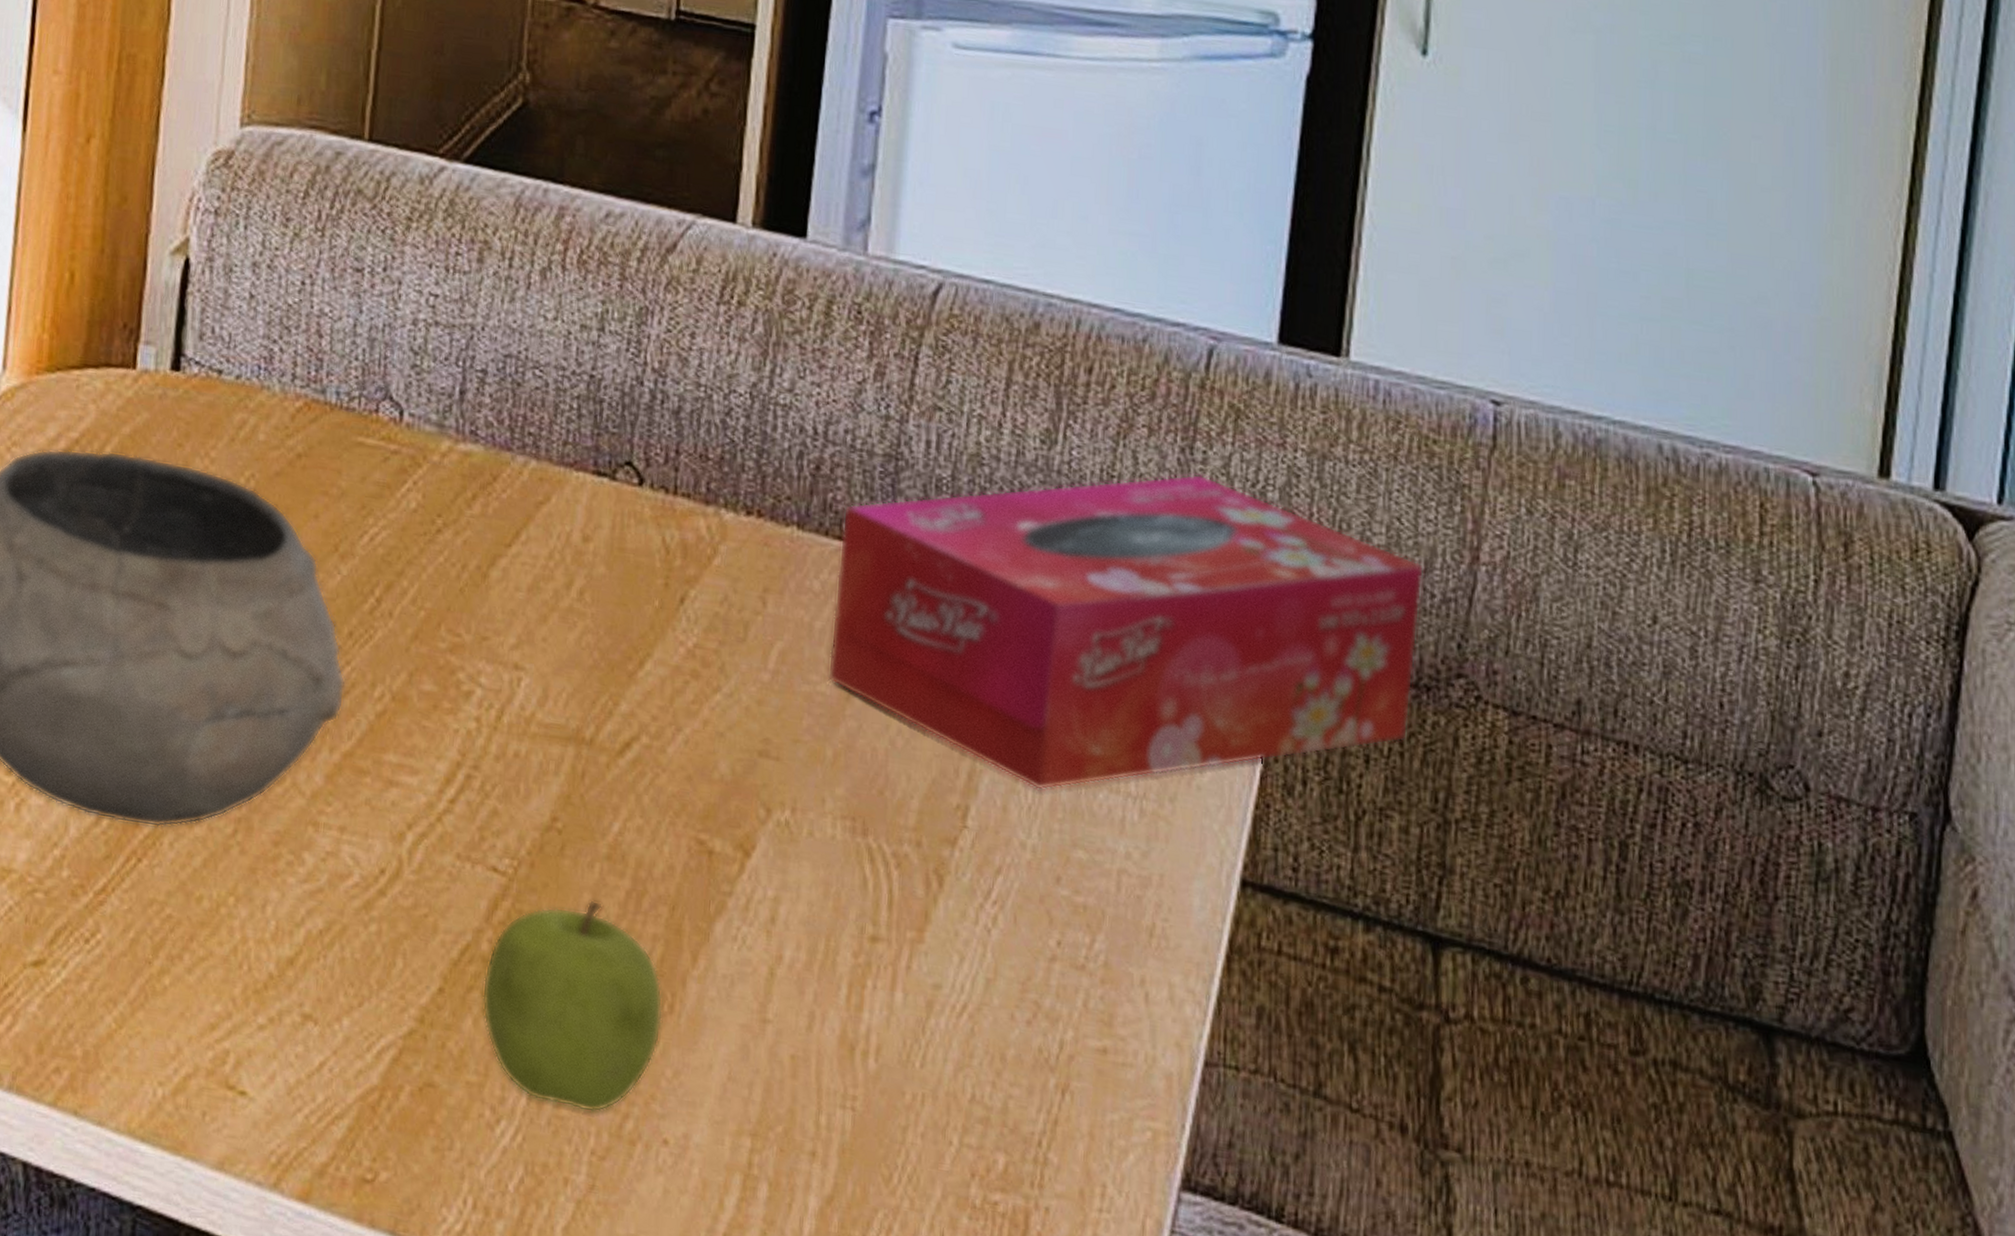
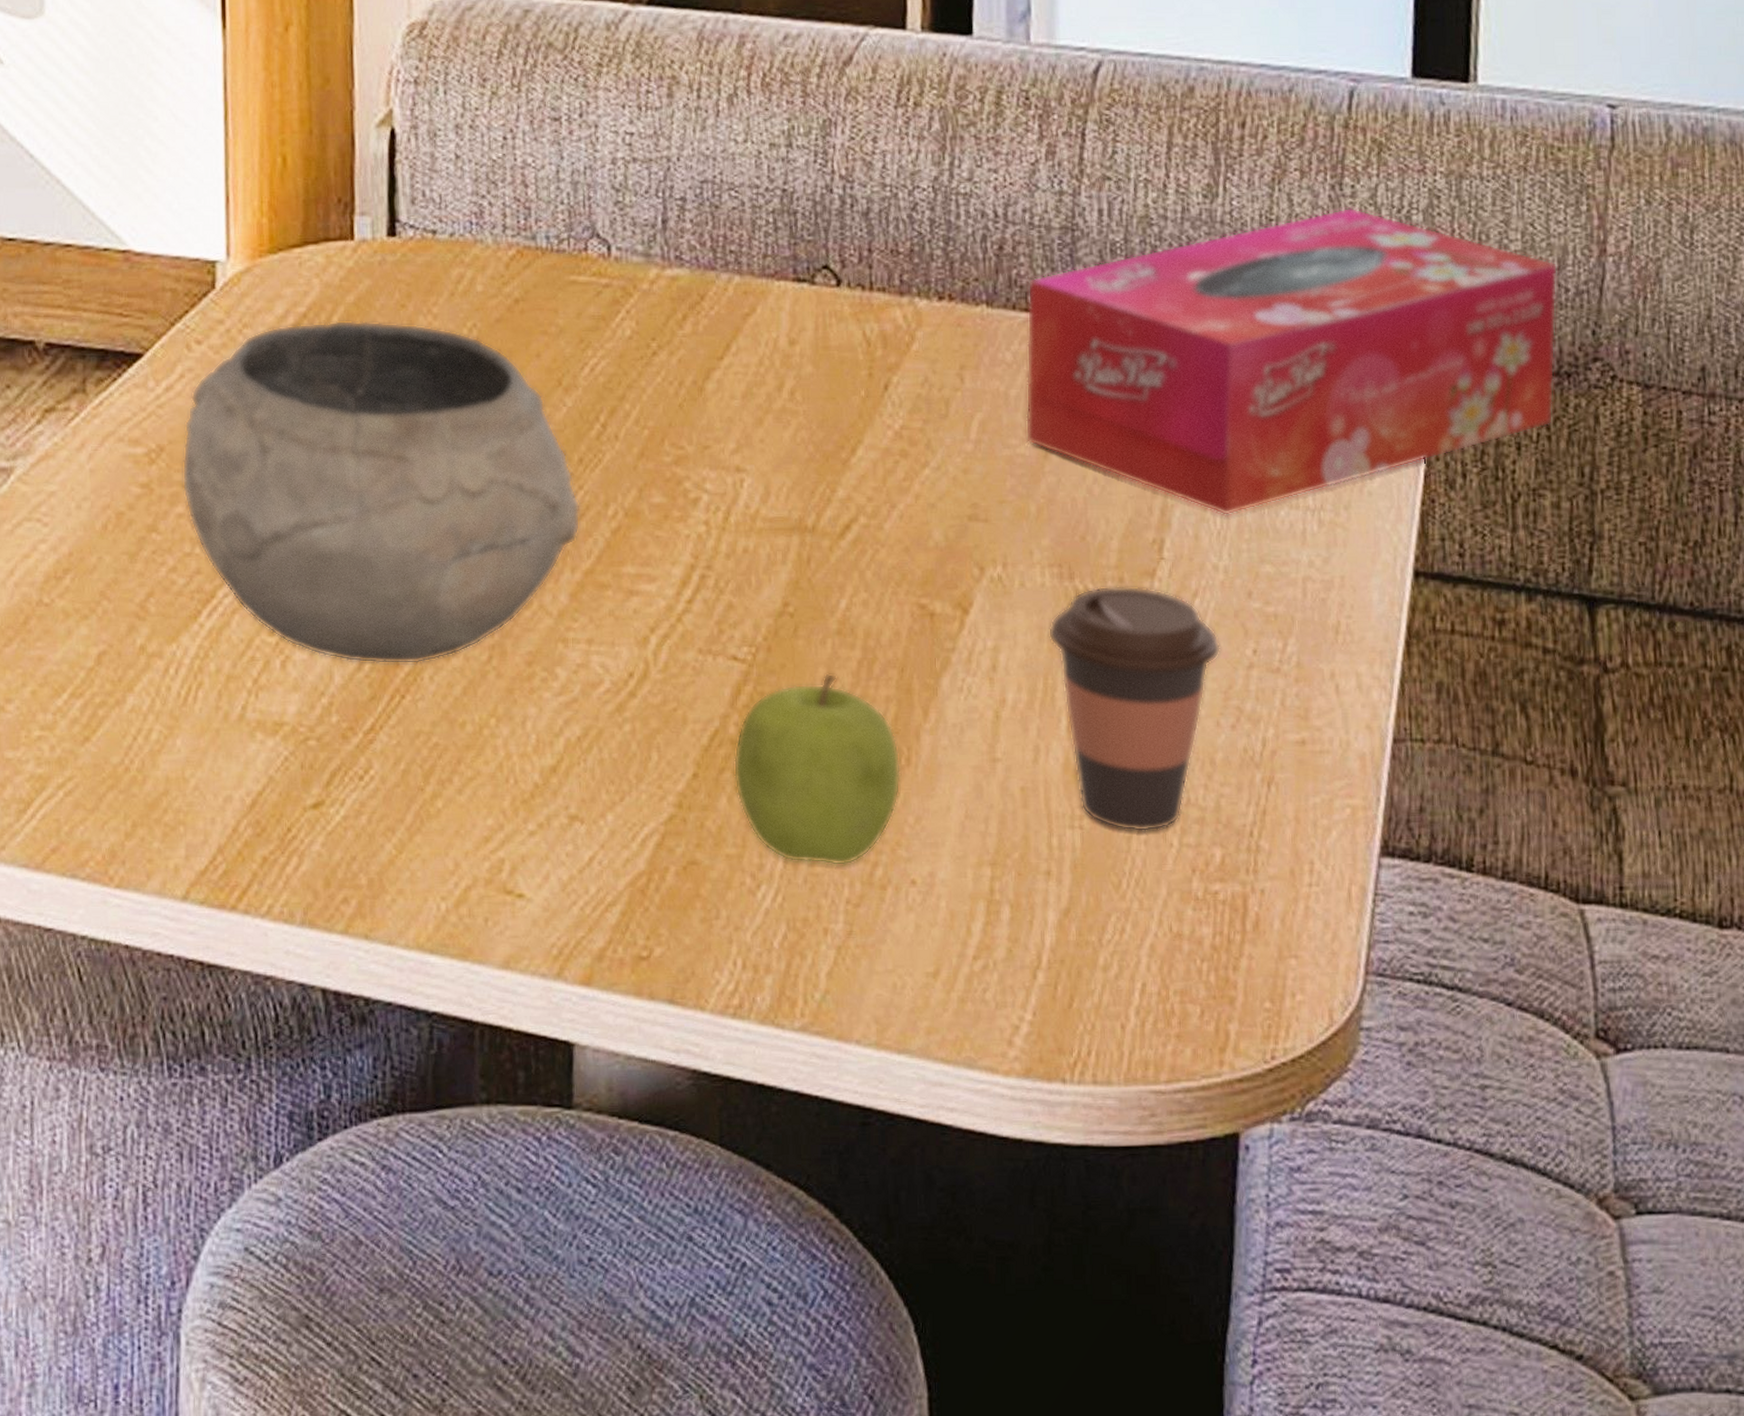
coffee cup: none [834,847,1023,1125] -> present [1048,586,1221,832]

